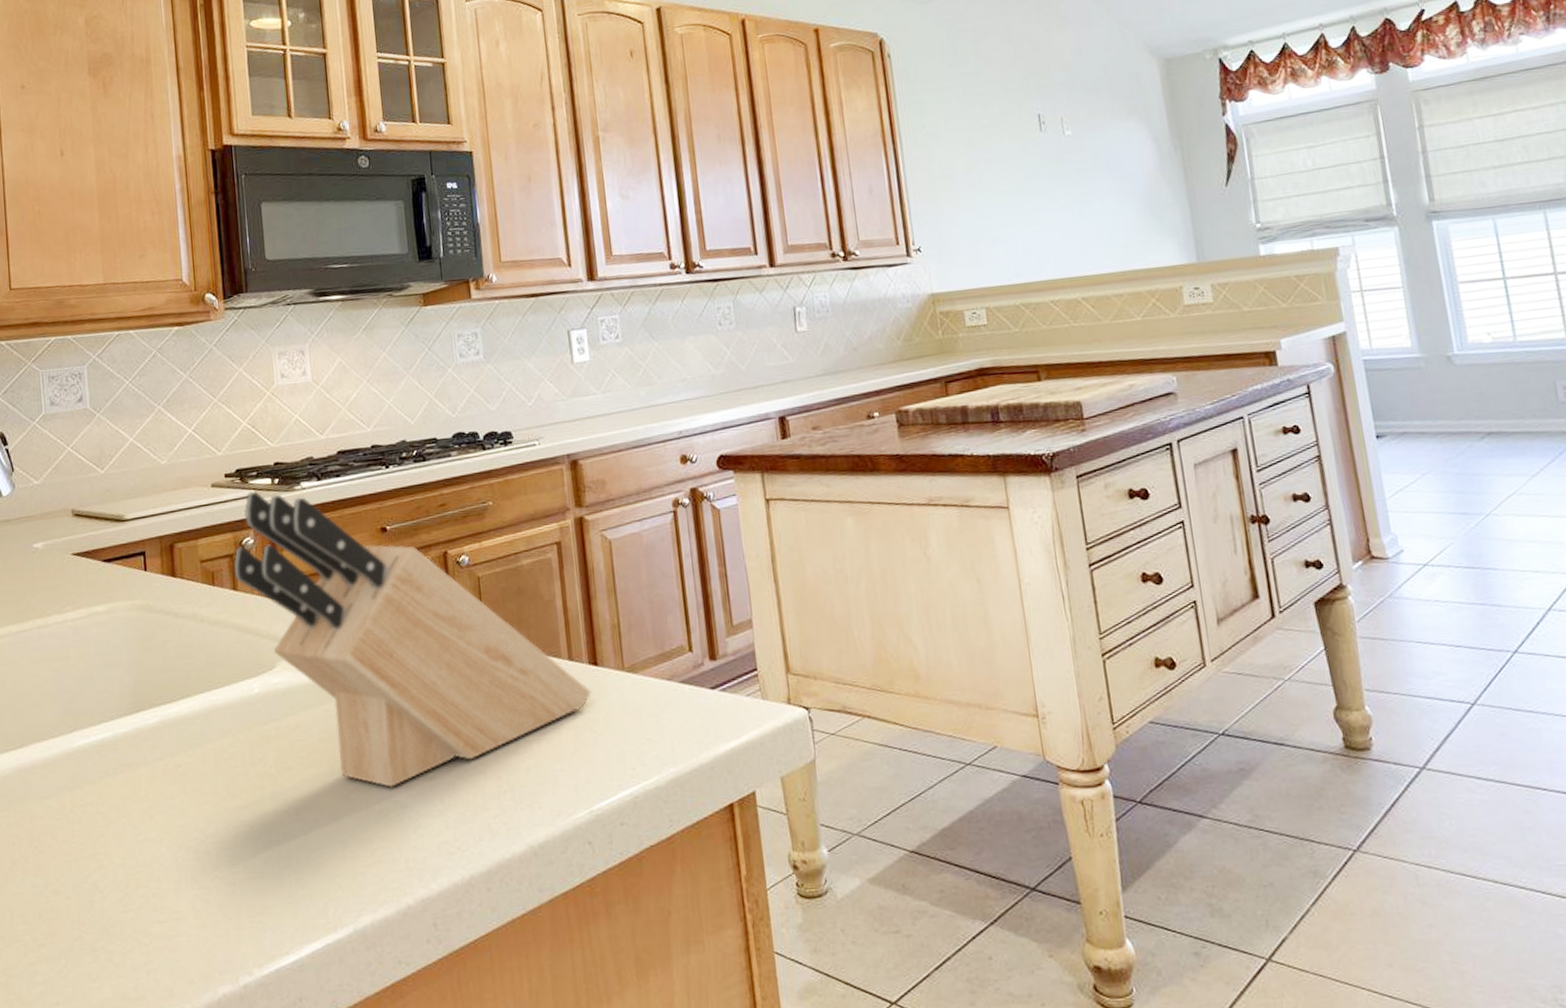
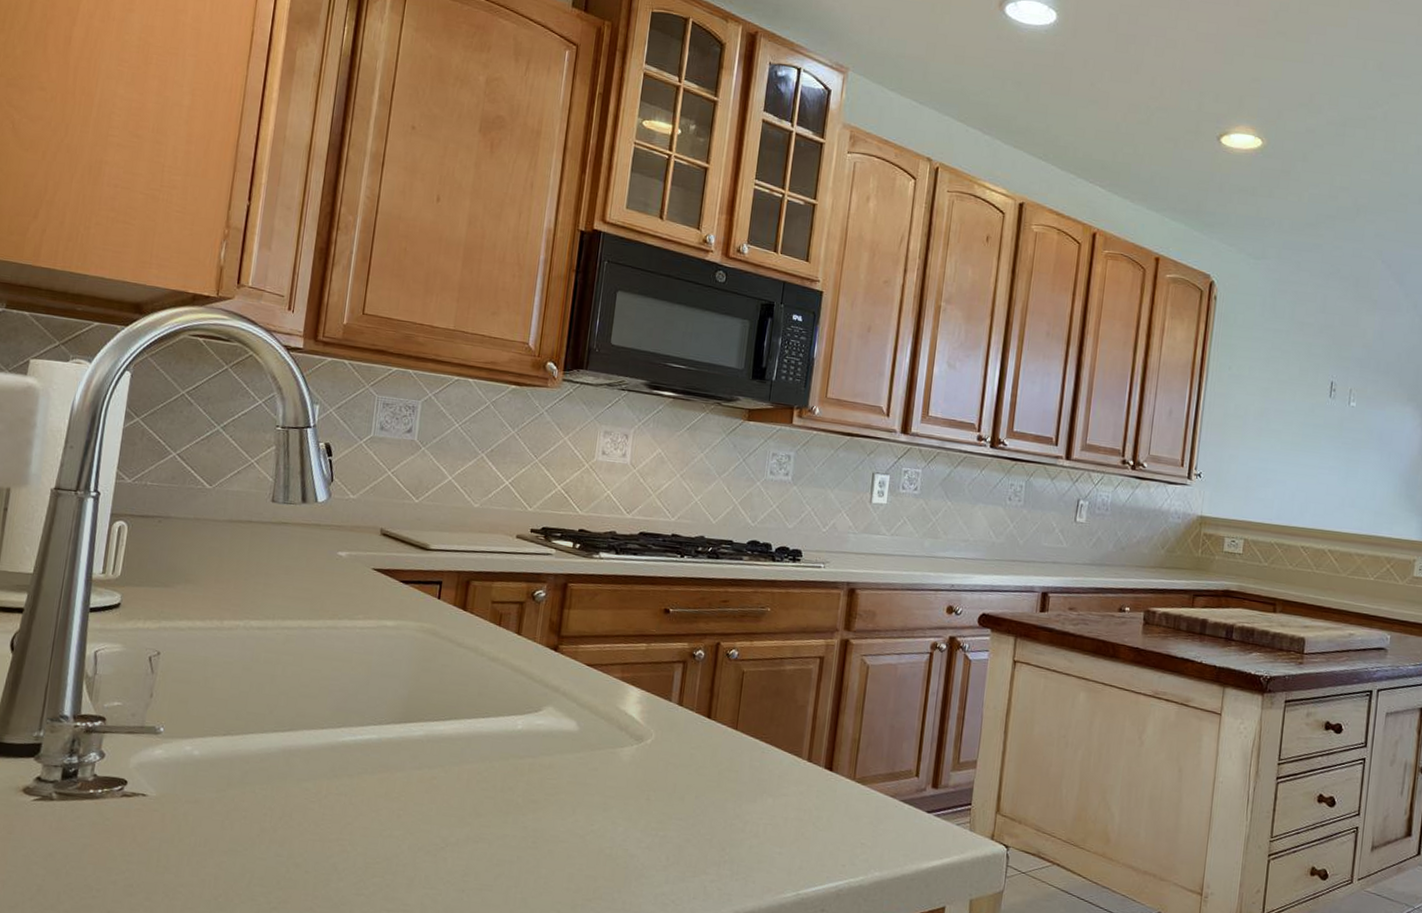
knife block: present [233,491,591,788] -> none [521,550,822,837]

